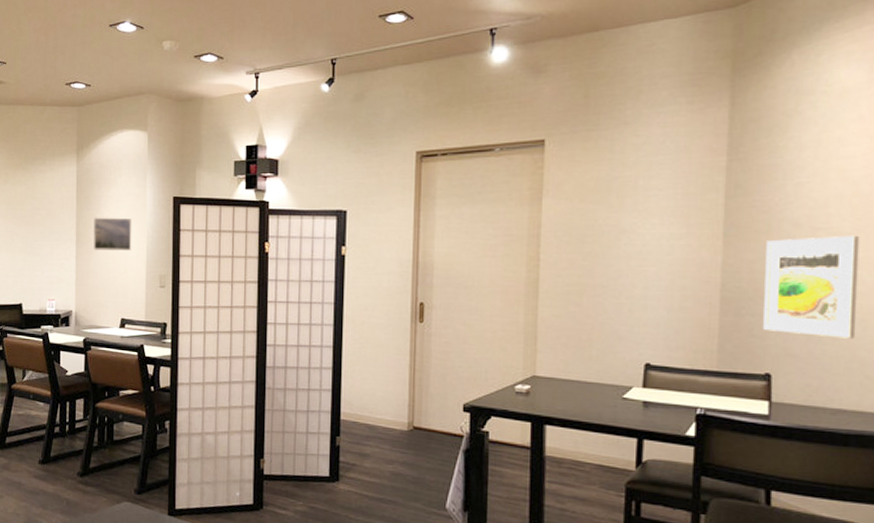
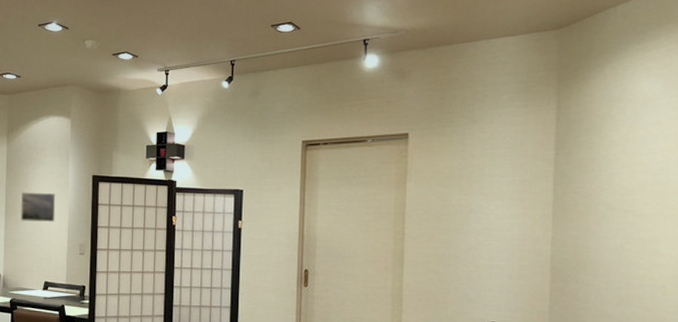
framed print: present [763,235,860,339] -> none [585,217,659,302]

